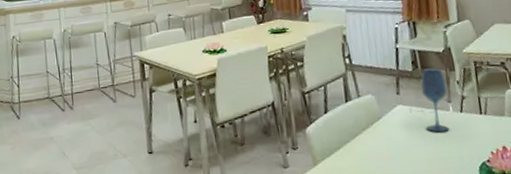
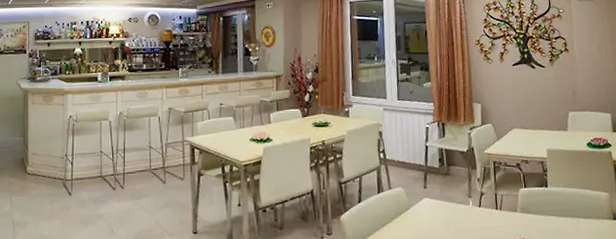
wineglass: present [420,68,450,133] -> none [445,166,470,225]

